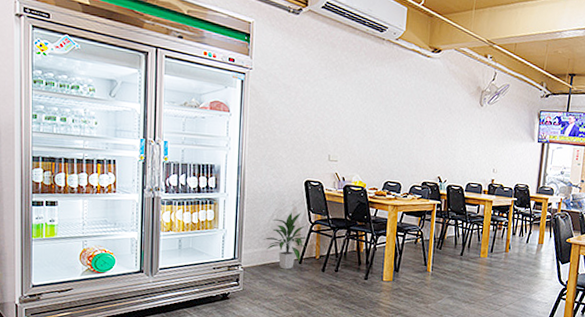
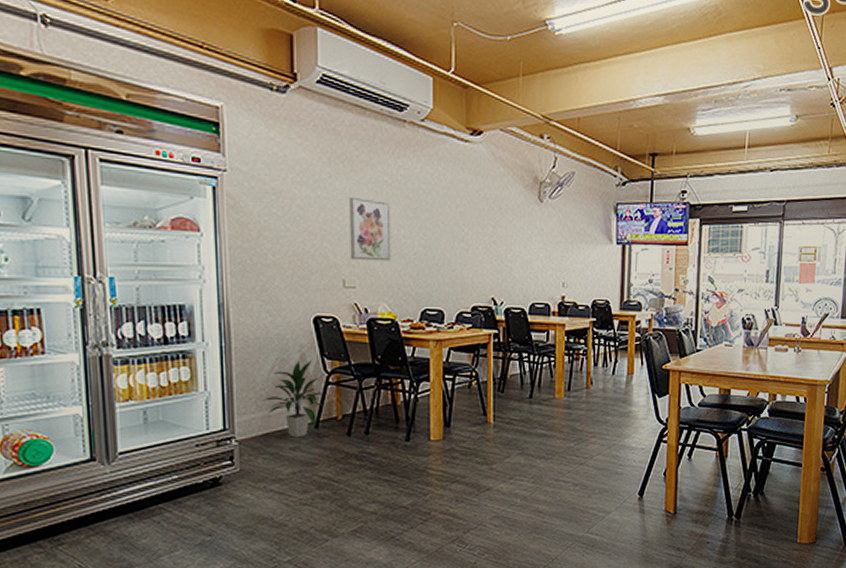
wall art: none [335,93,368,143] -> present [349,196,391,261]

